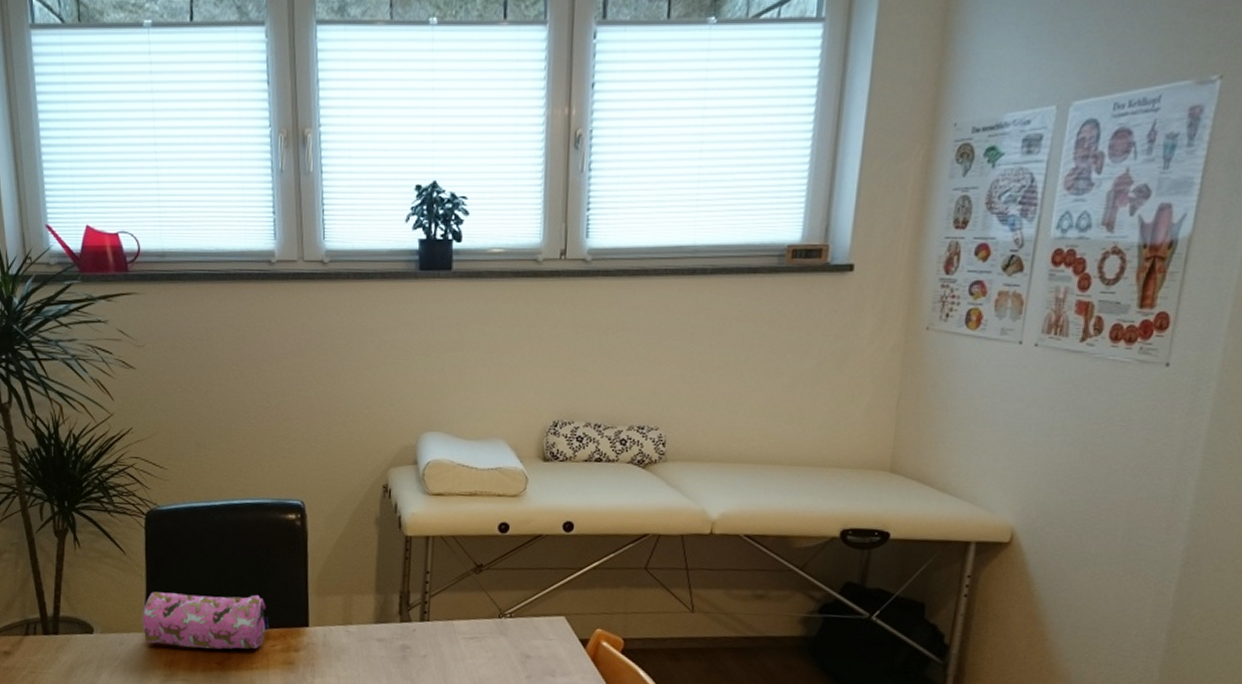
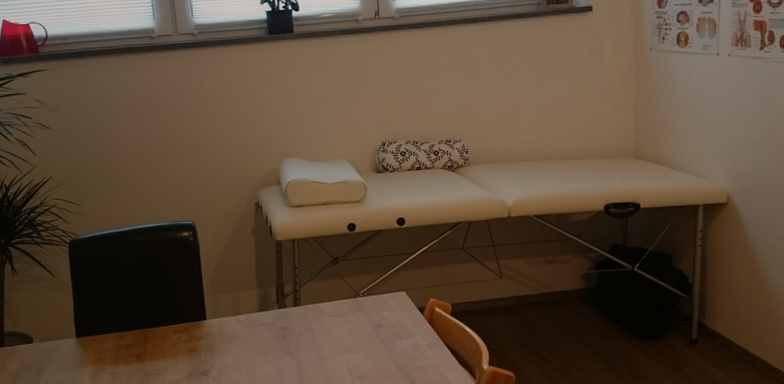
pencil case: present [142,592,270,650] -> none [72,298,175,346]

